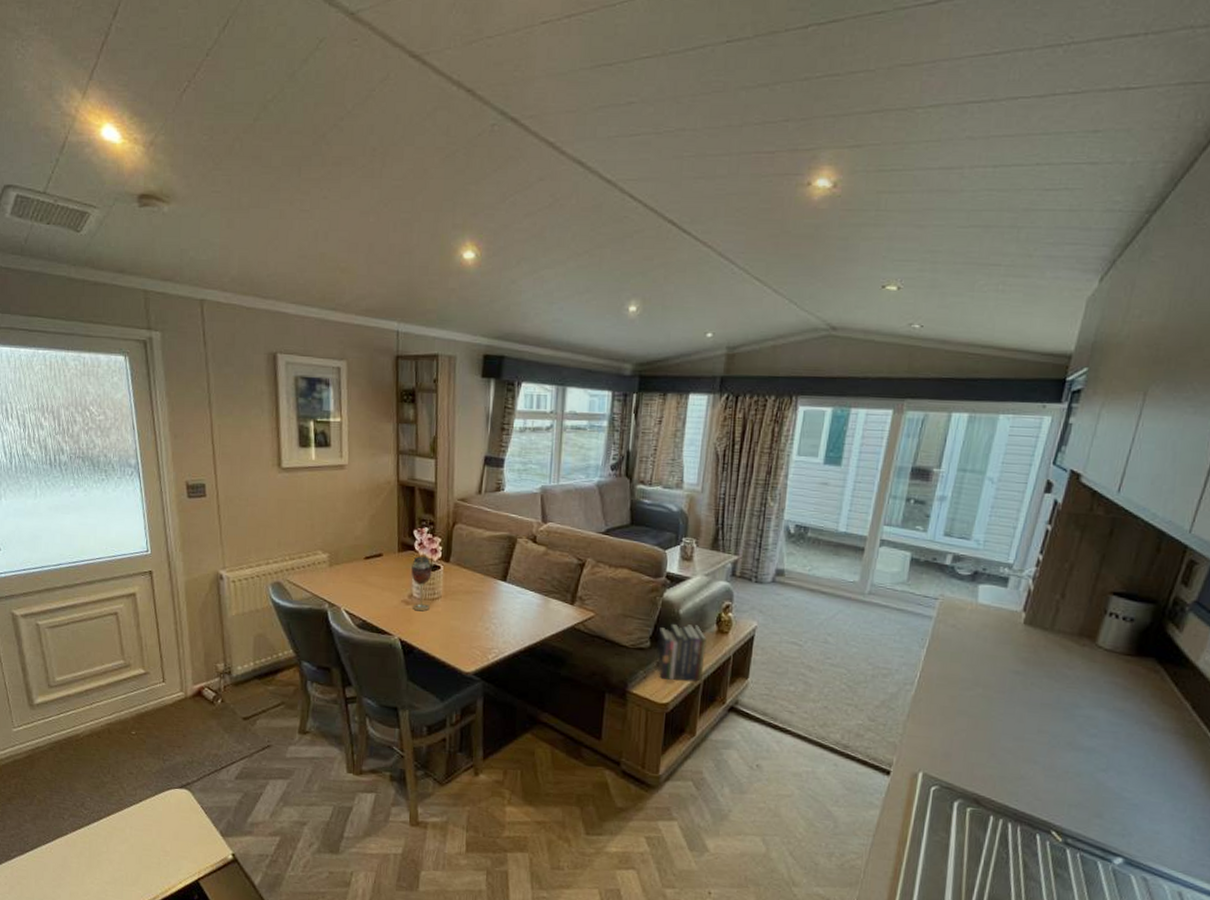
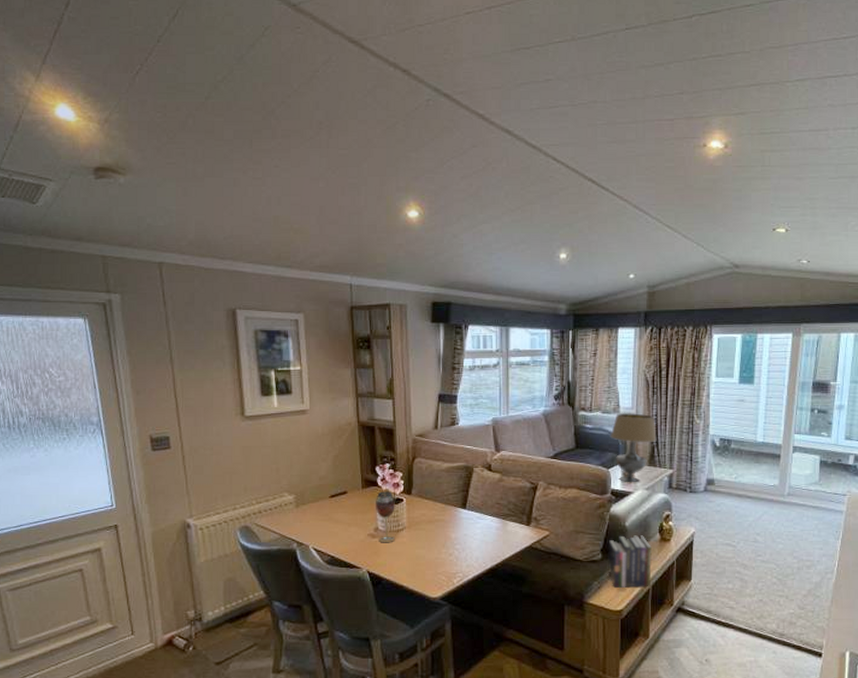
table lamp: none [670,488,723,568] -> present [610,412,657,483]

